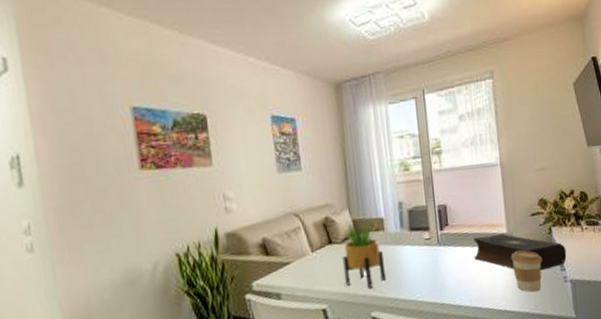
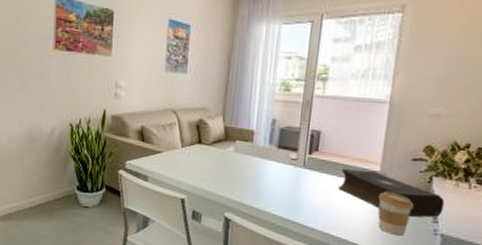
potted plant: present [340,216,387,290] -> none [206,126,248,192]

